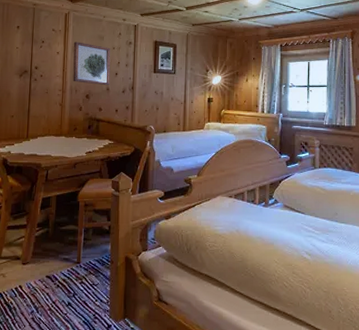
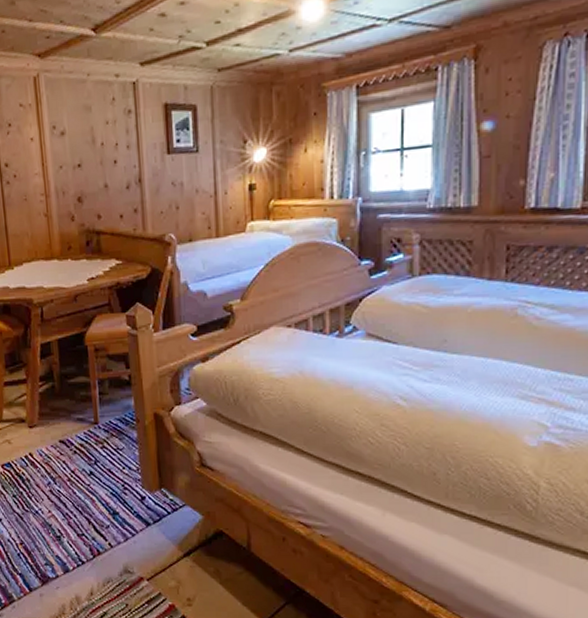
wall art: present [73,42,111,86] -> none [50,118,108,181]

